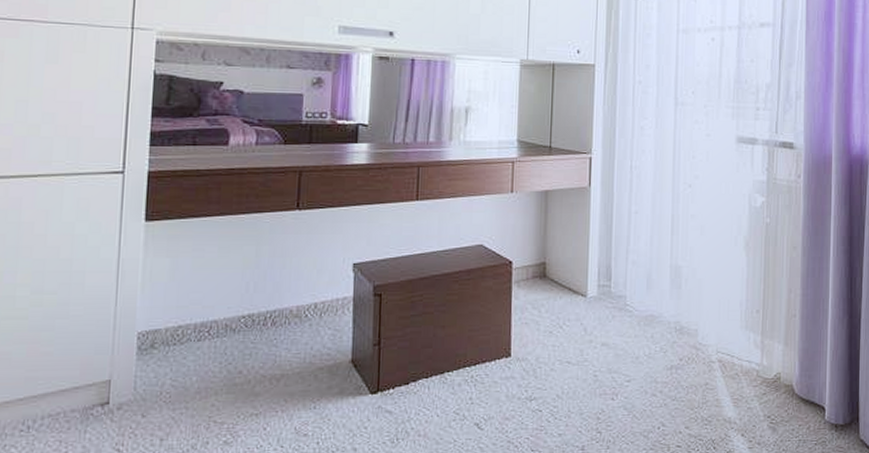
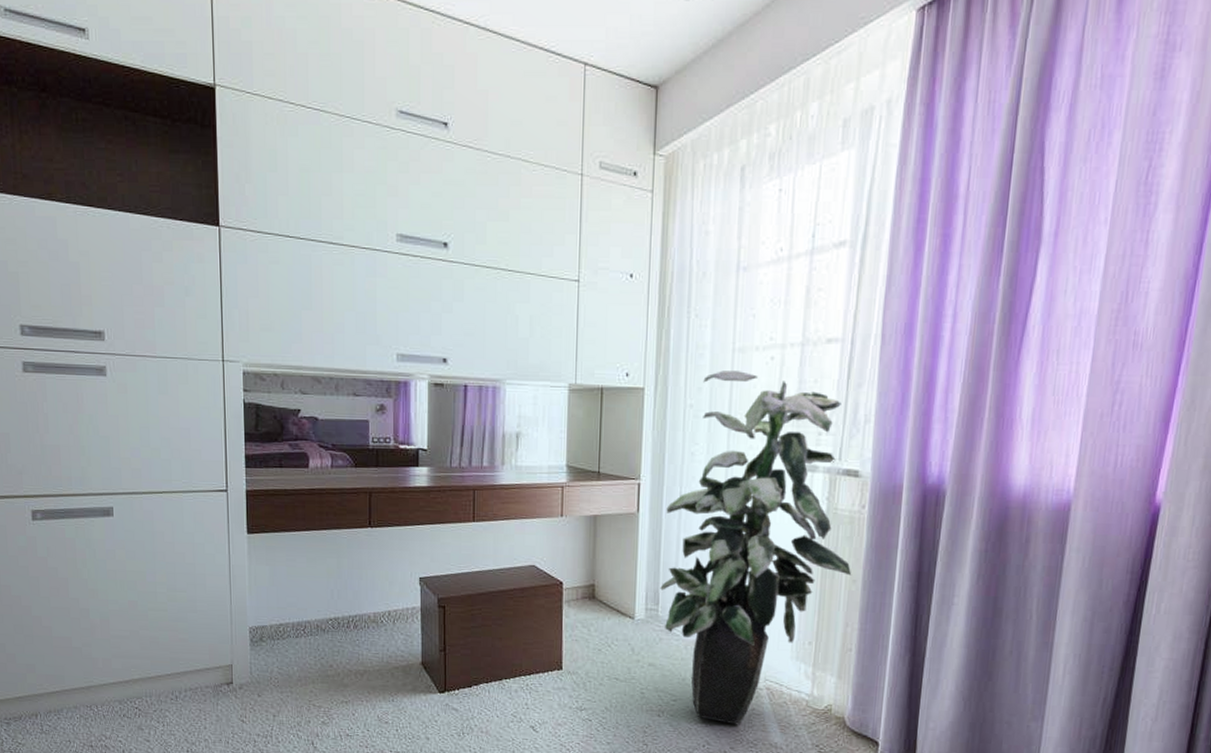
indoor plant: none [612,50,792,402] -> present [660,371,852,725]

